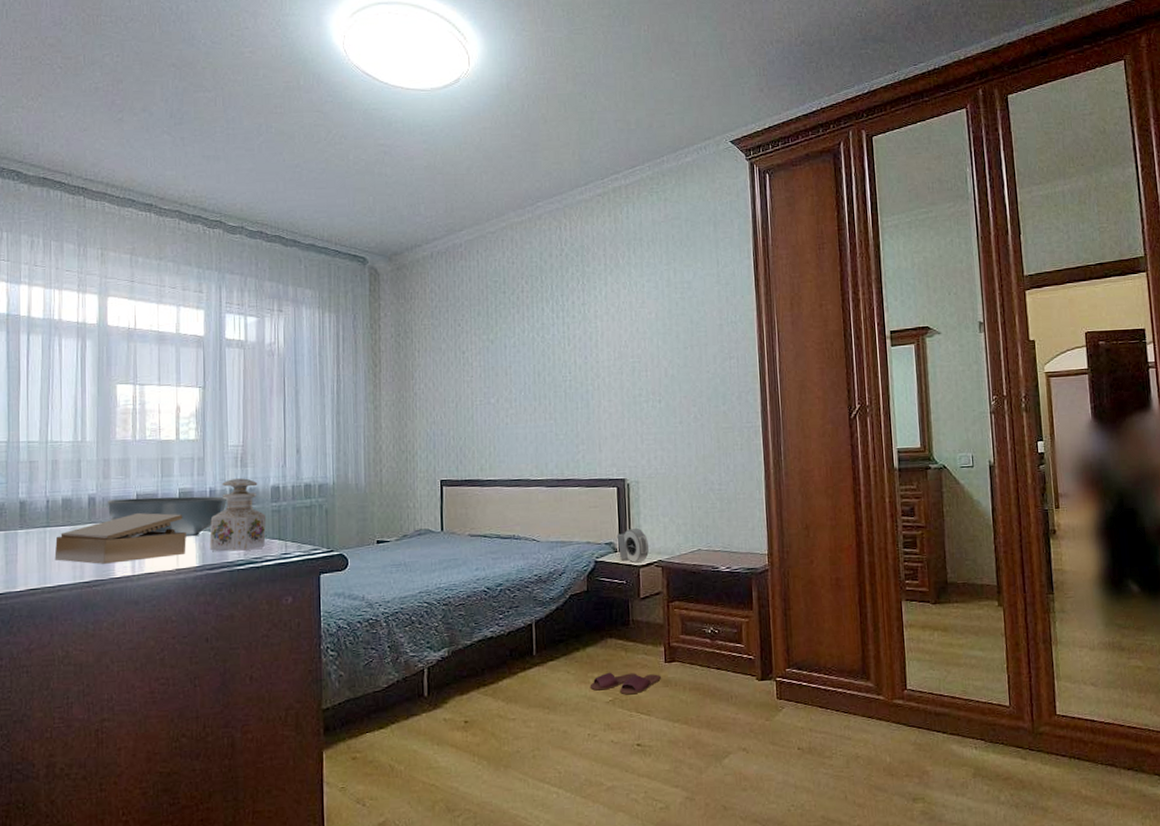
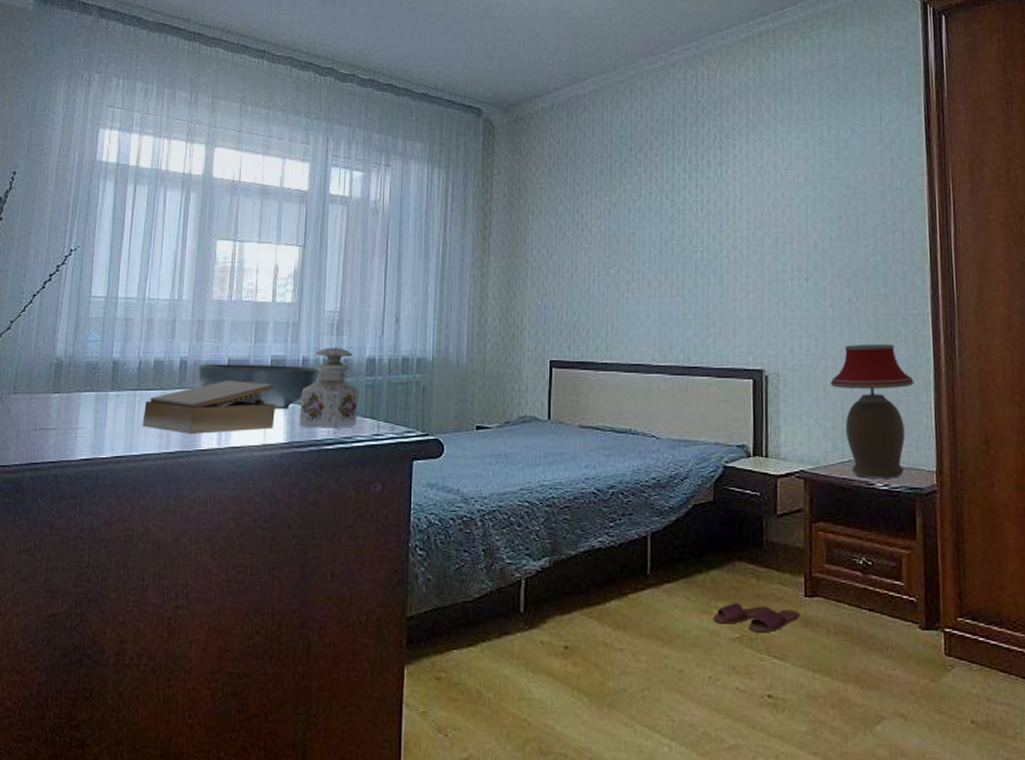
alarm clock: present [617,527,650,563] -> none [751,429,790,471]
table lamp: none [681,452,749,563] -> present [830,344,915,478]

